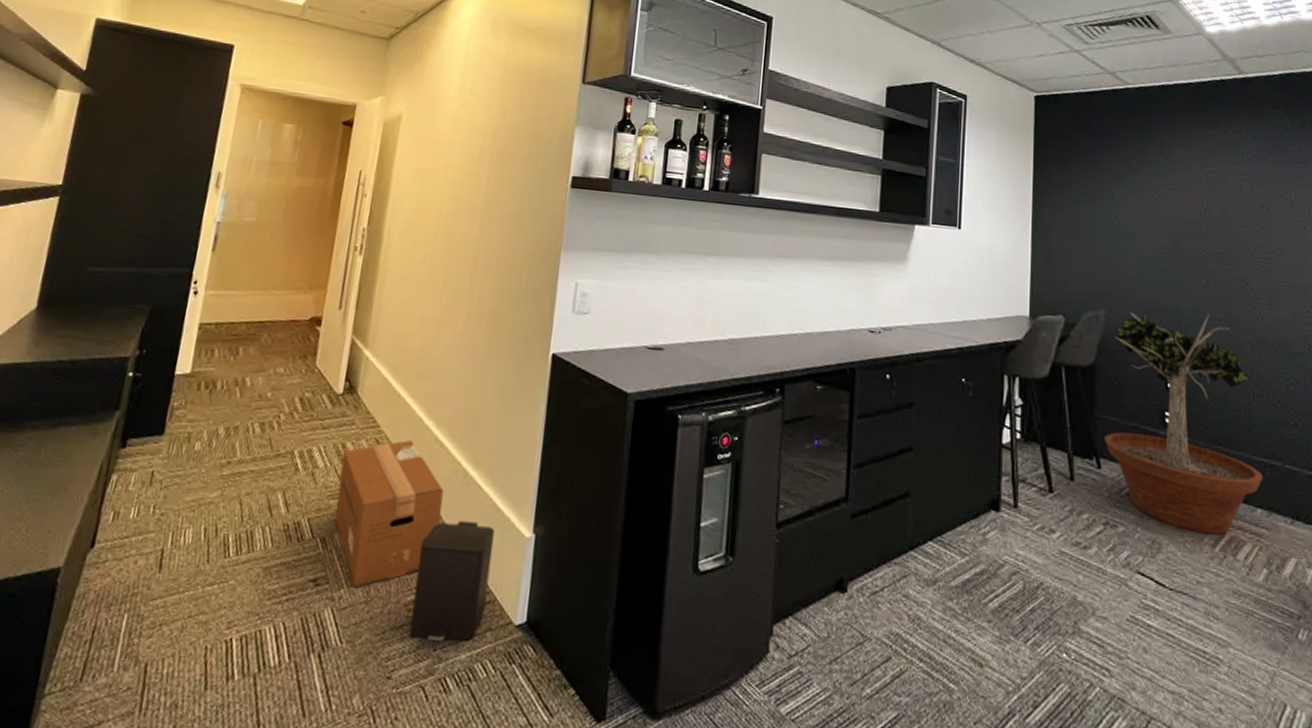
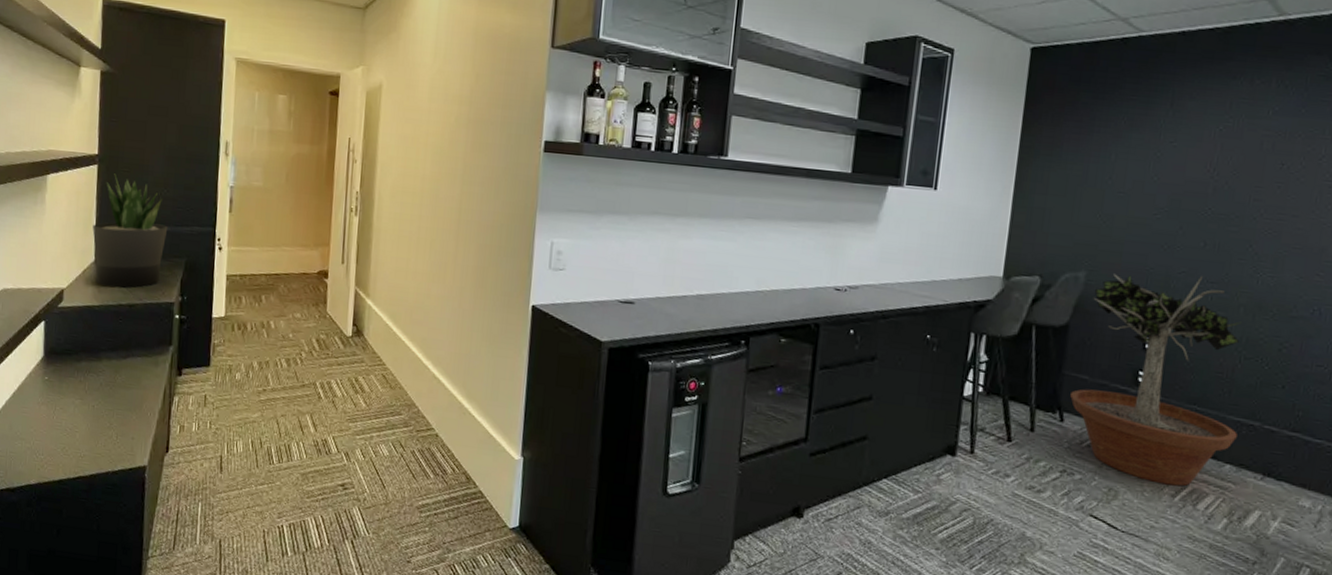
planter: none [33,207,135,340] -> present [92,173,168,288]
box: present [335,439,444,588] -> none [354,376,443,493]
pedal bin: present [409,520,496,642] -> none [422,443,489,538]

